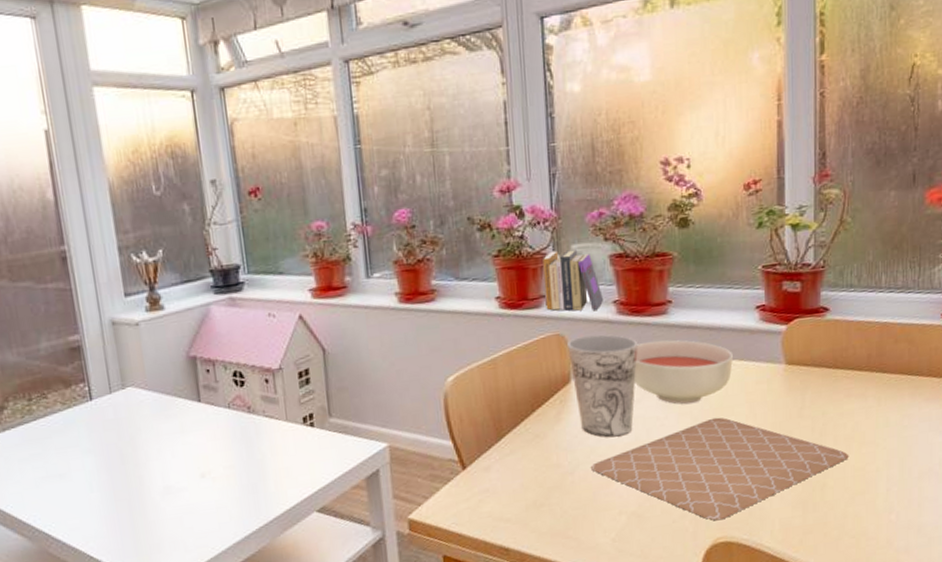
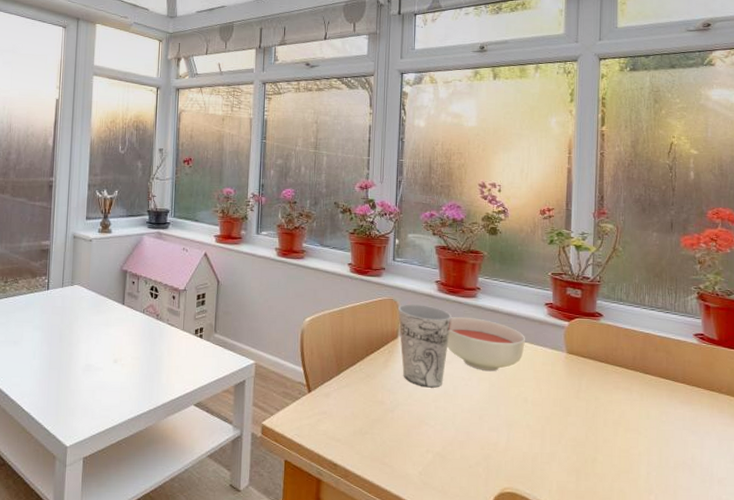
books: present [543,249,603,312] -> none [385,236,428,287]
placemat: present [591,417,849,521] -> none [408,386,616,473]

